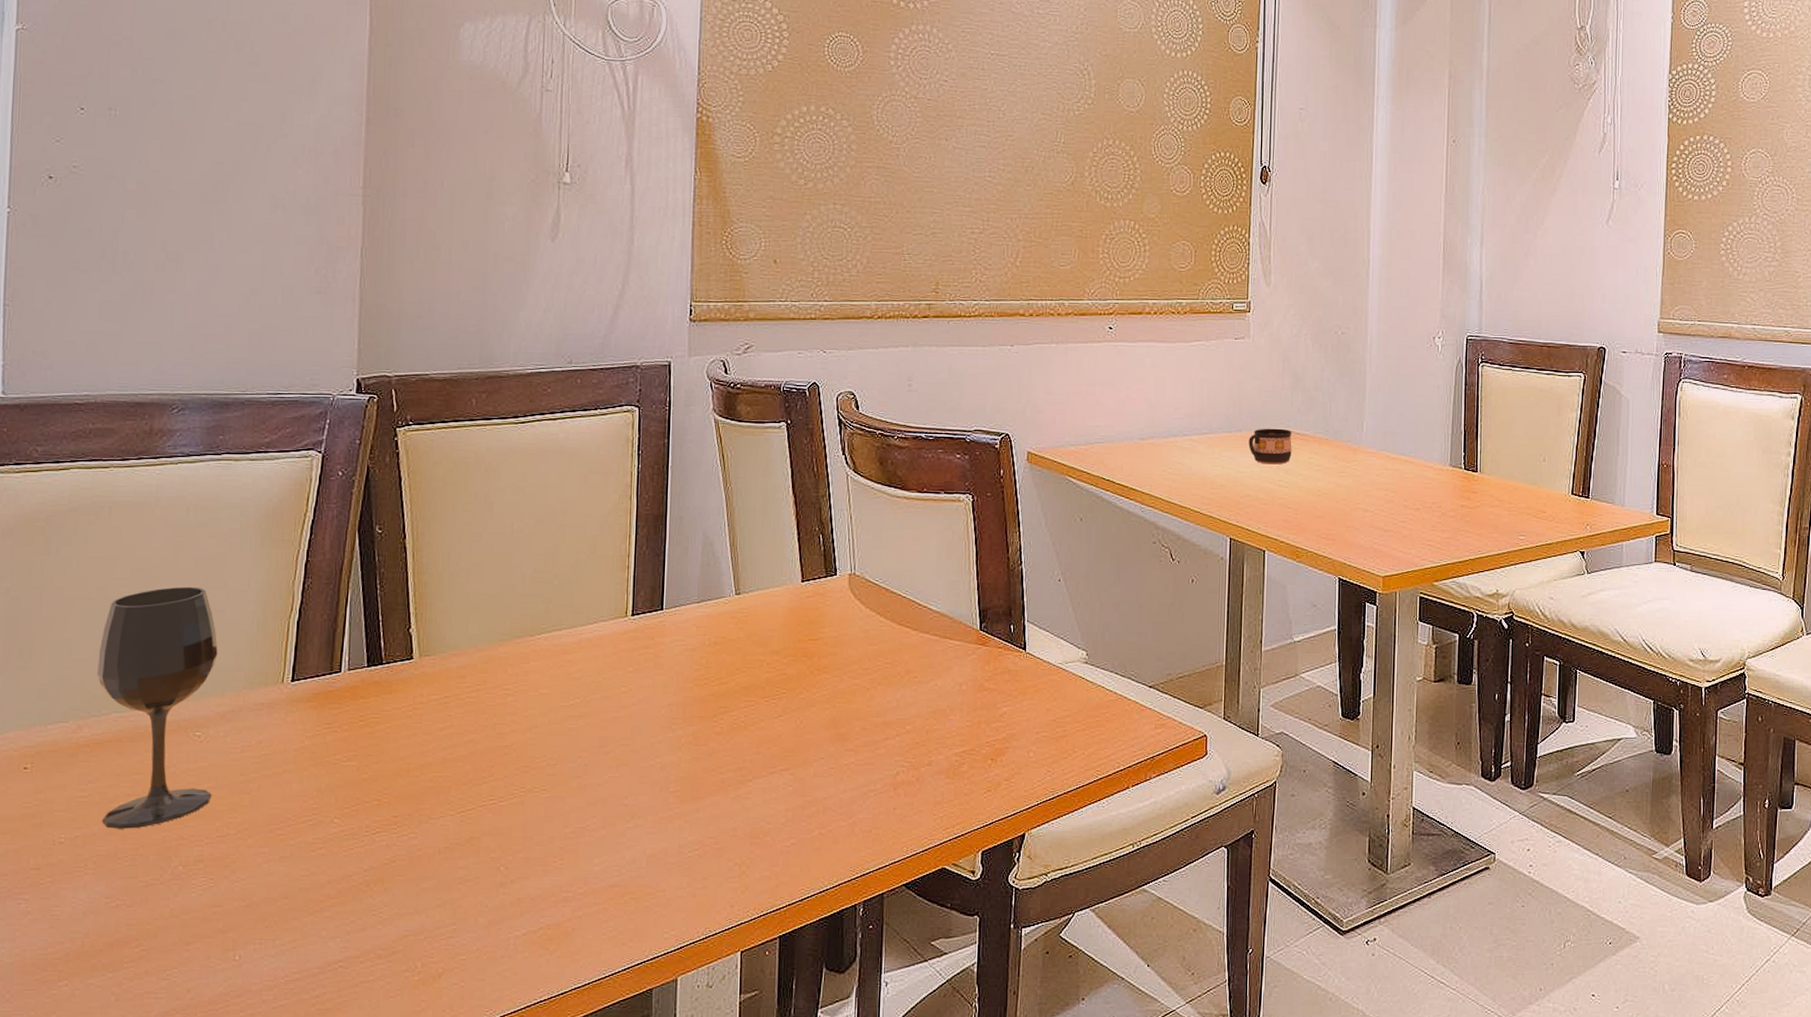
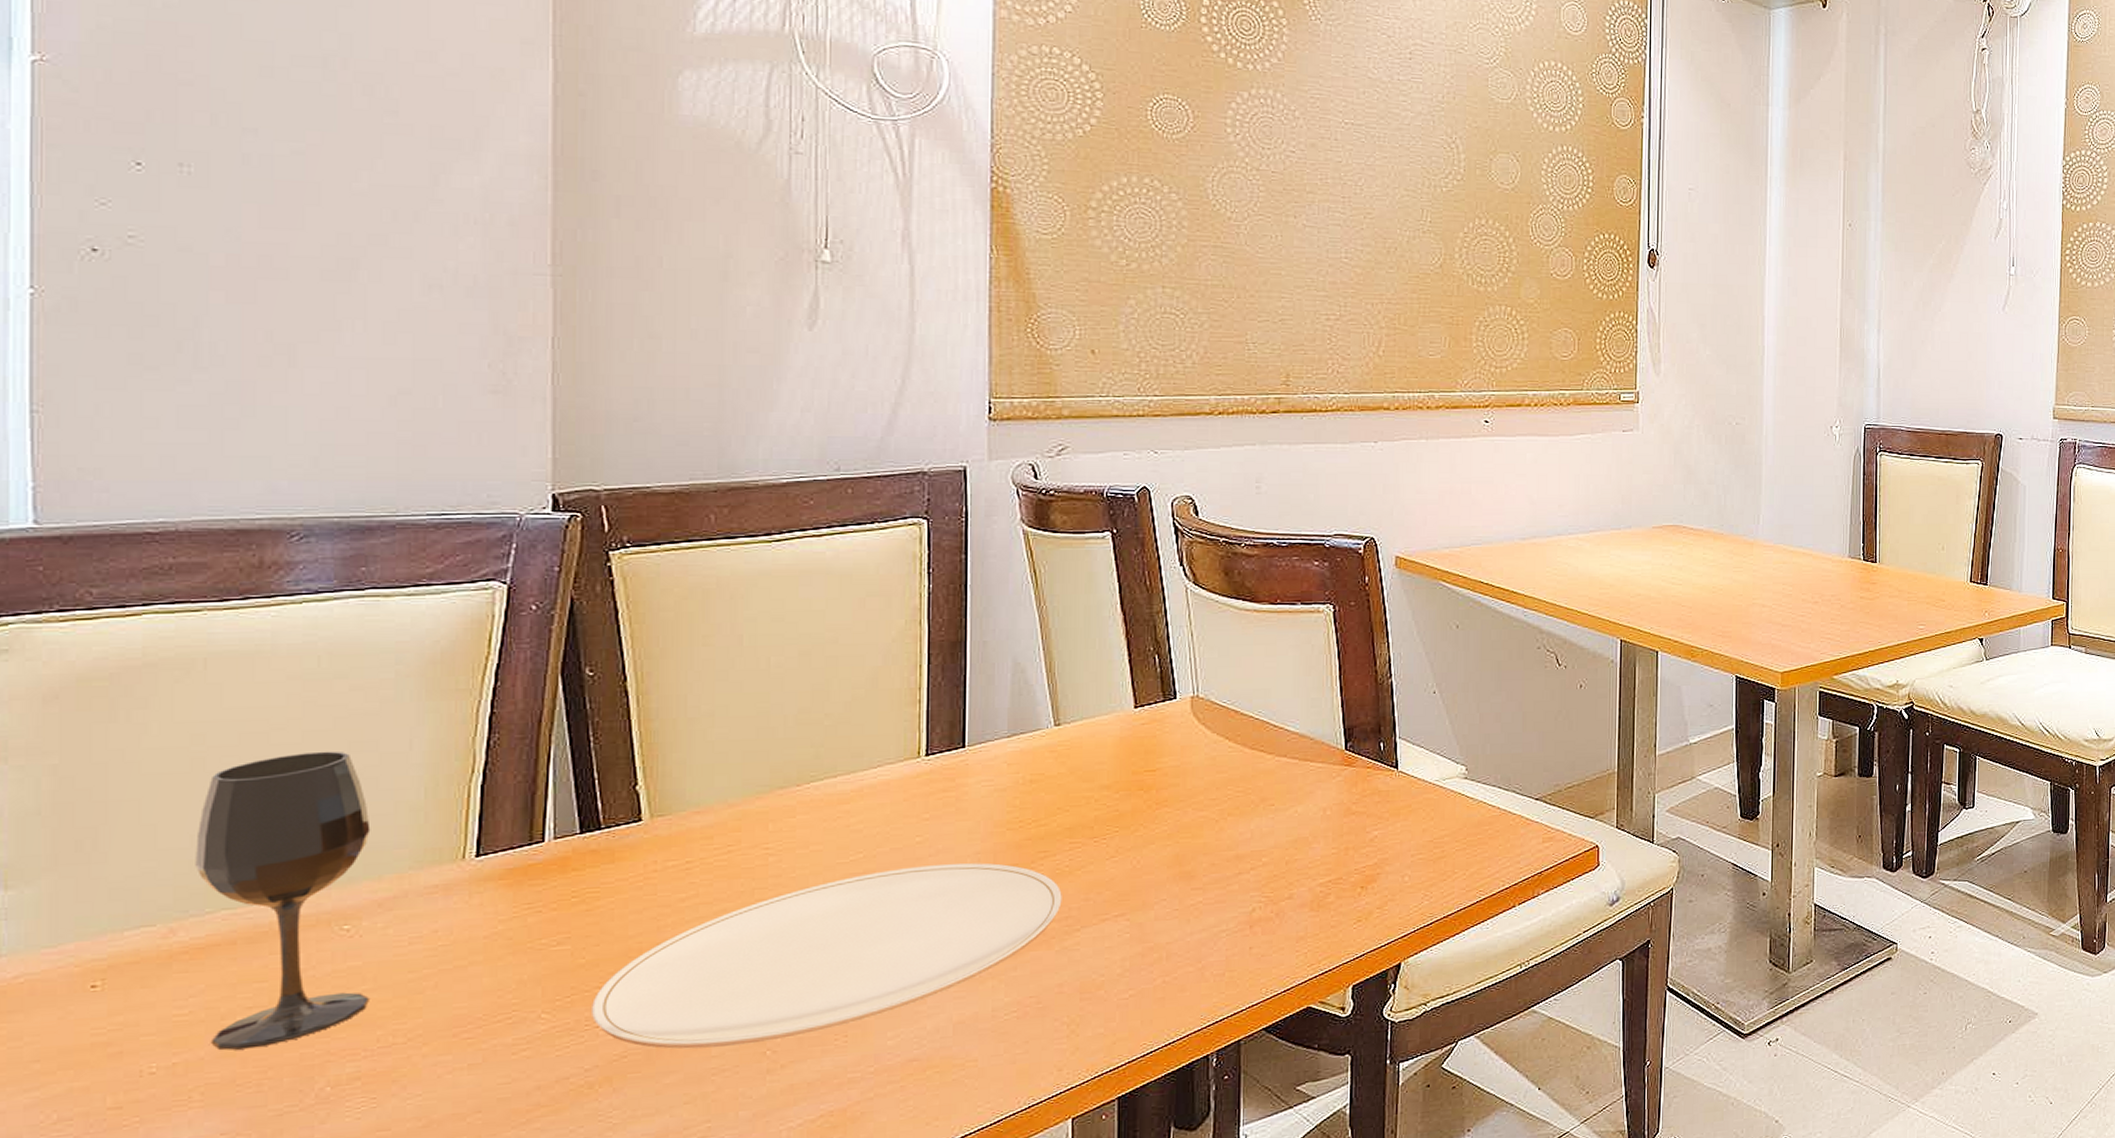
plate: none [371,713,738,859] -> present [592,863,1062,1049]
cup: present [1248,428,1292,465] -> none [1639,524,1685,562]

